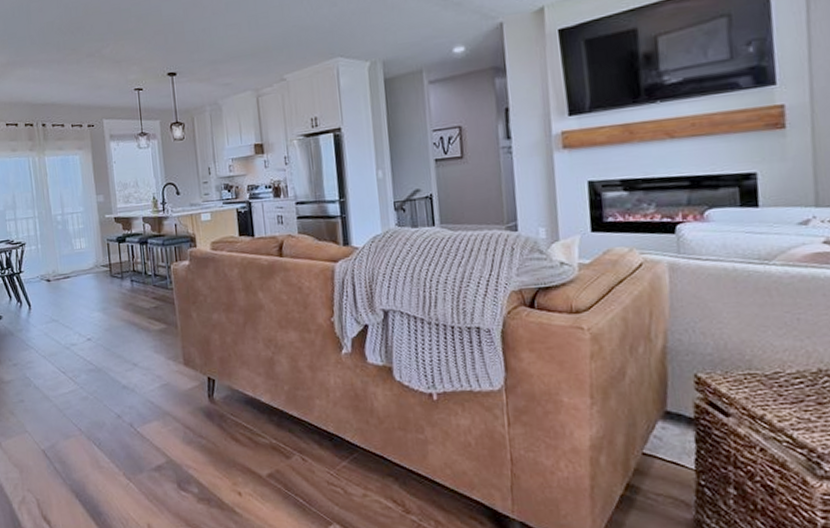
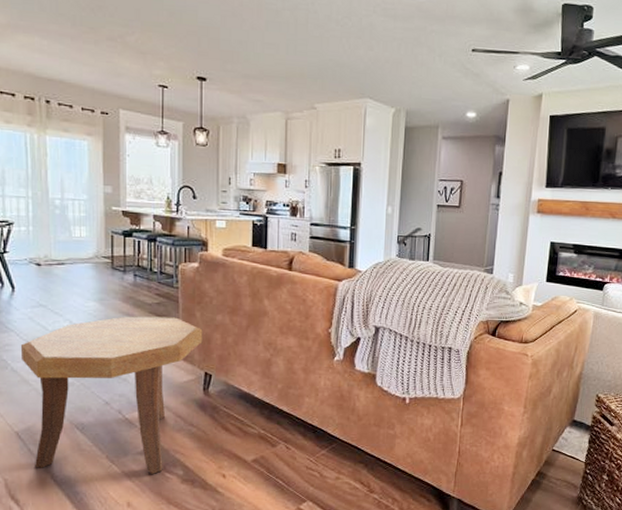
side table: none [39,320,202,492] -> present [20,316,203,474]

